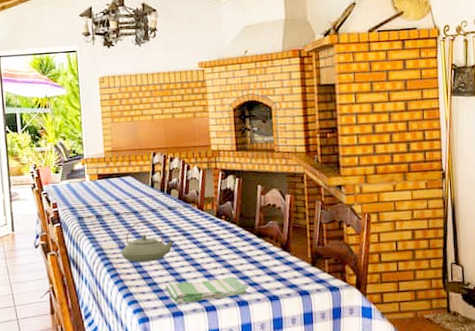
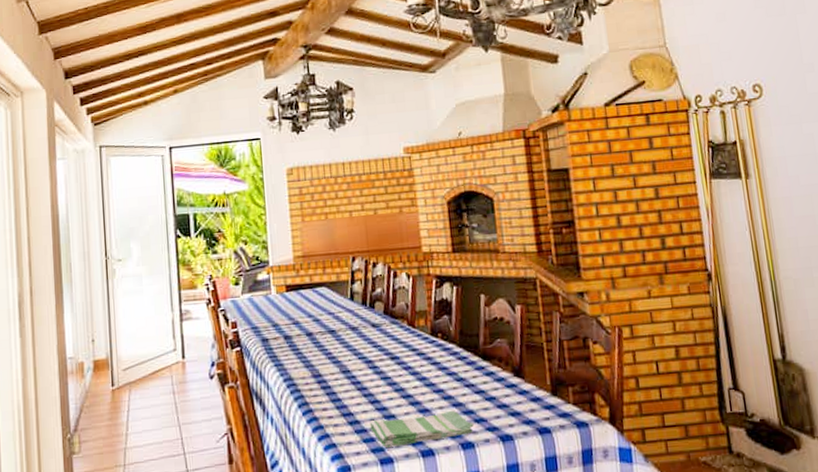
teapot: present [121,221,175,263] -> none [315,342,381,395]

